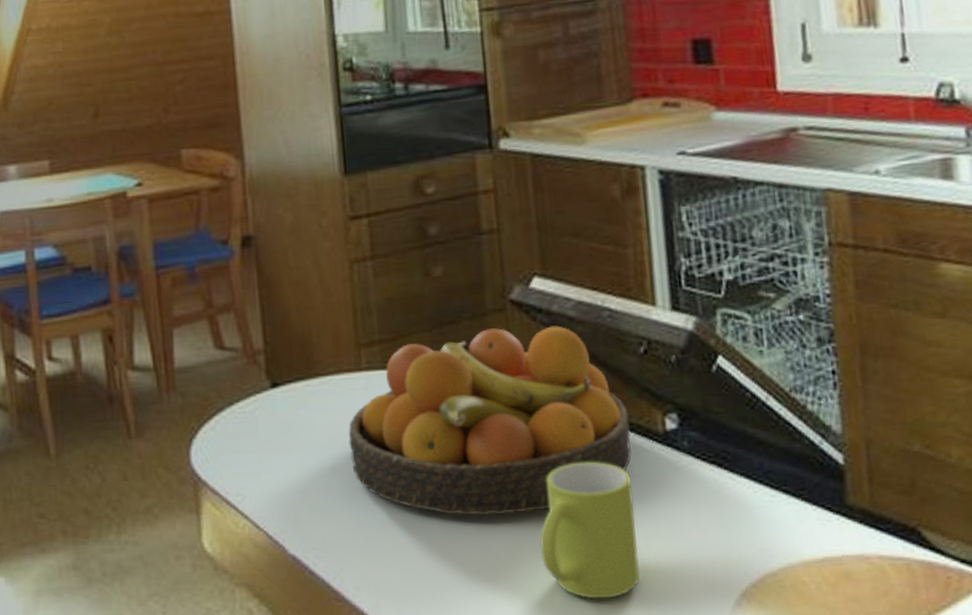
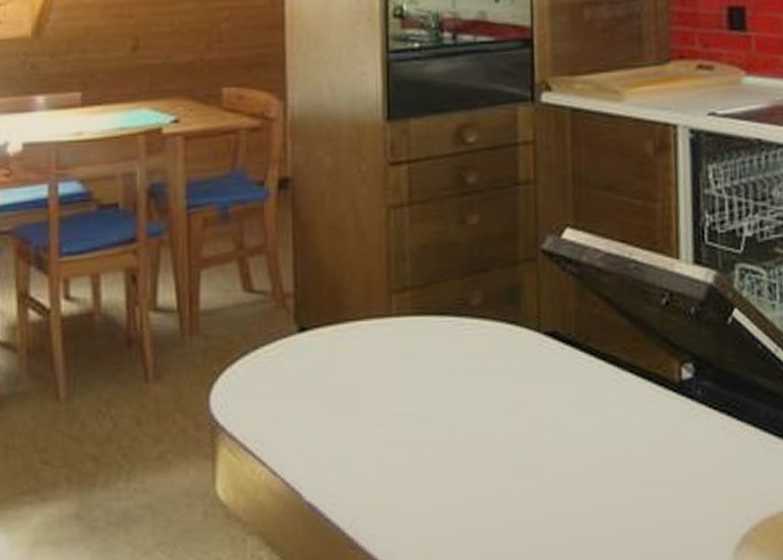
fruit bowl: present [348,326,631,517] -> none [374,276,649,463]
mug: present [540,461,640,600] -> none [556,409,649,545]

